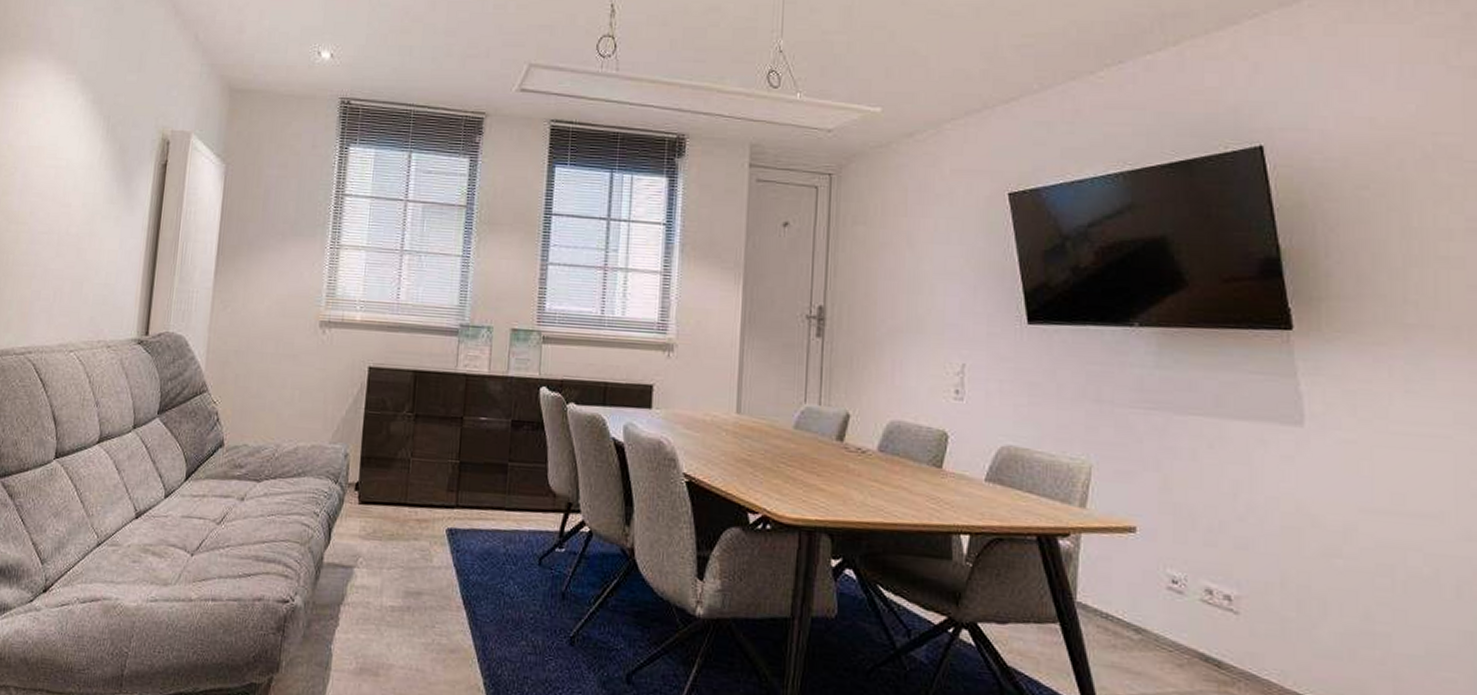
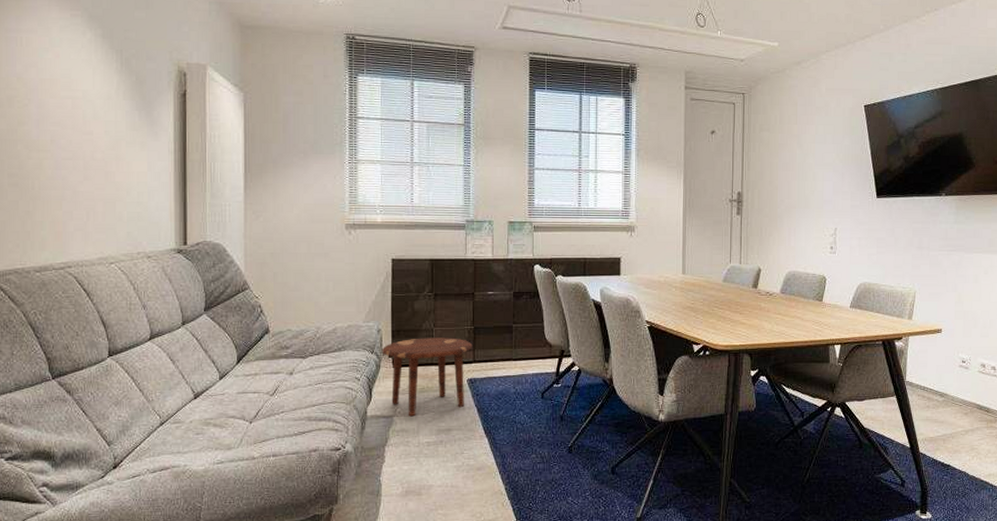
side table: none [347,469,457,571] -> present [381,337,473,417]

